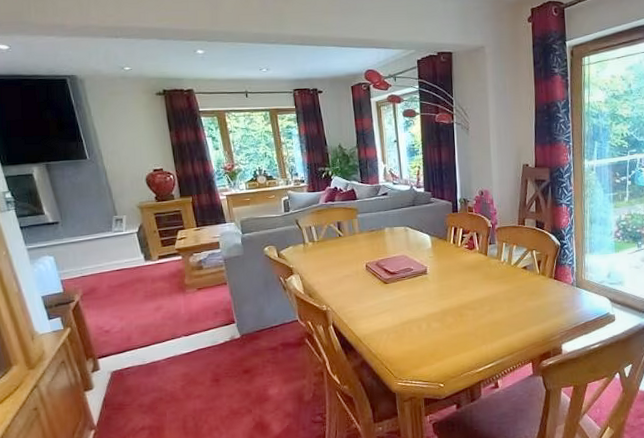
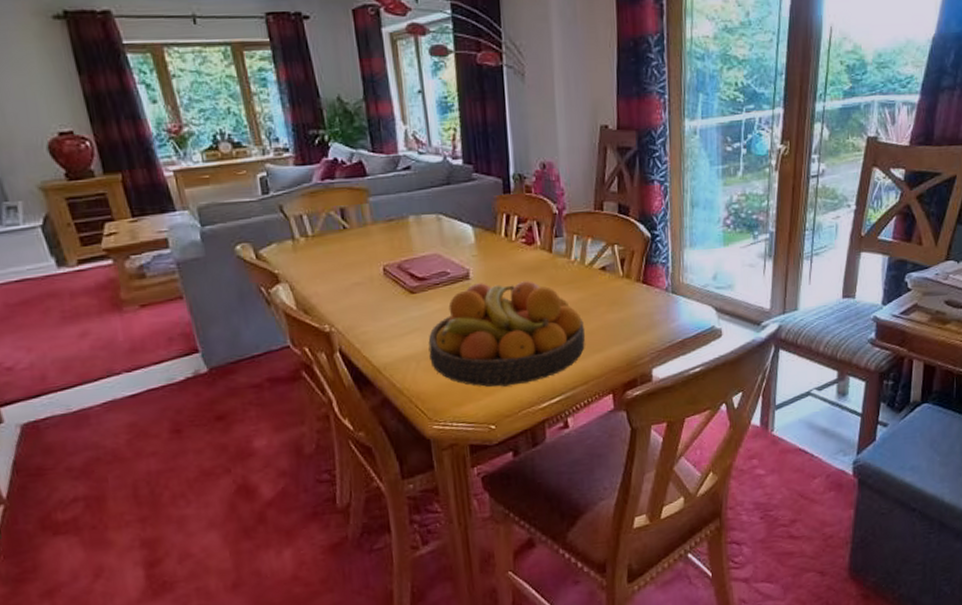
fruit bowl: none [396,276,511,355] -> present [428,281,585,387]

